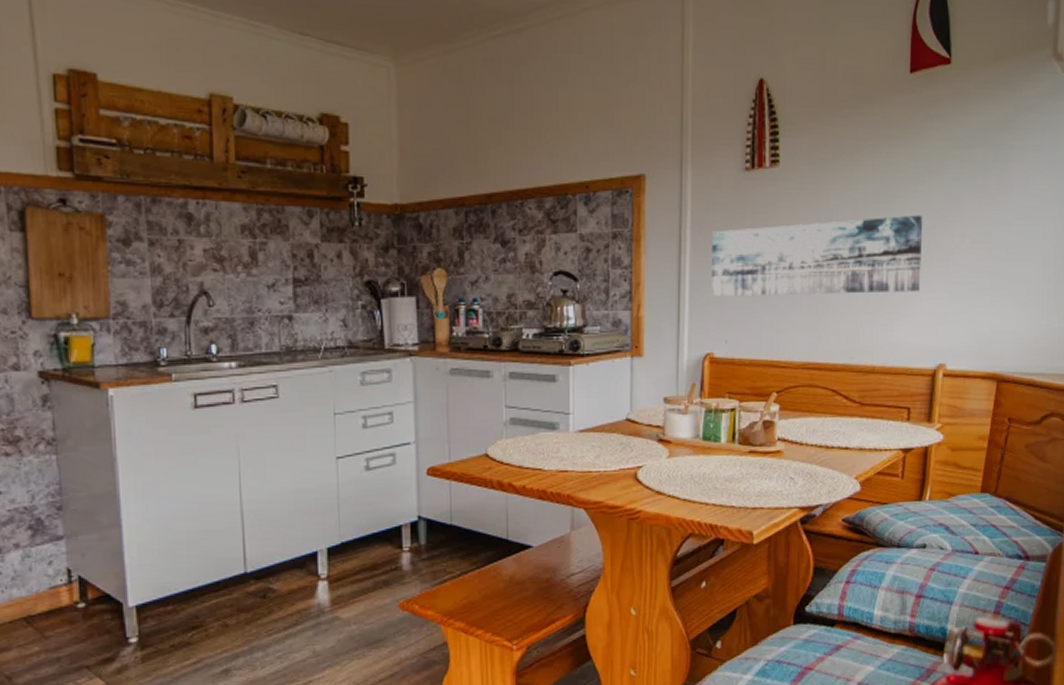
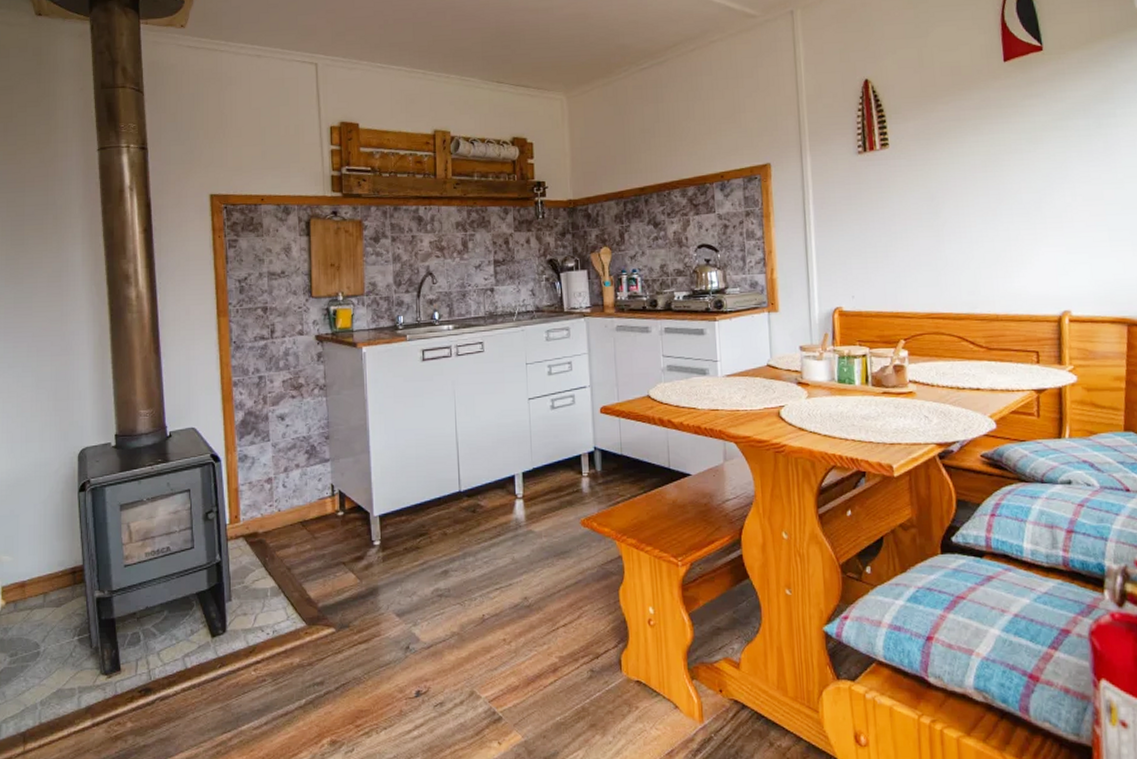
wall art: present [712,215,923,296] -> none [832,180,1037,259]

